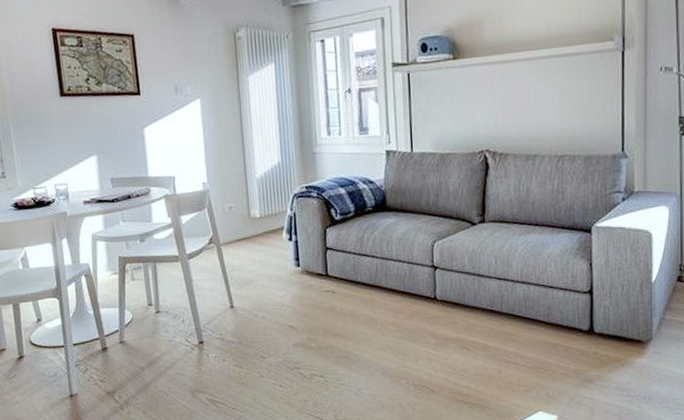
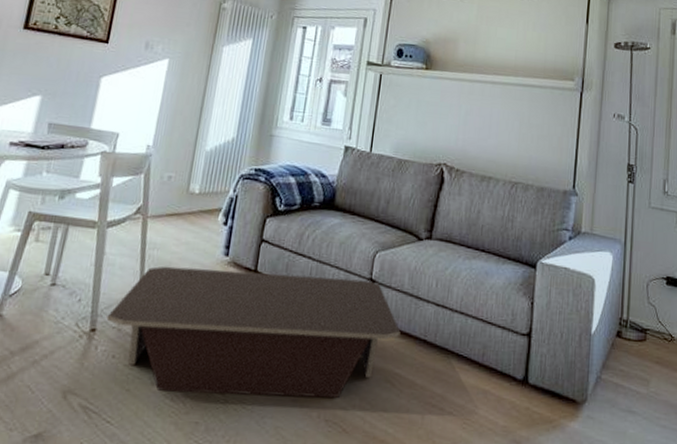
coffee table: none [209,268,469,381] -> present [106,266,401,399]

